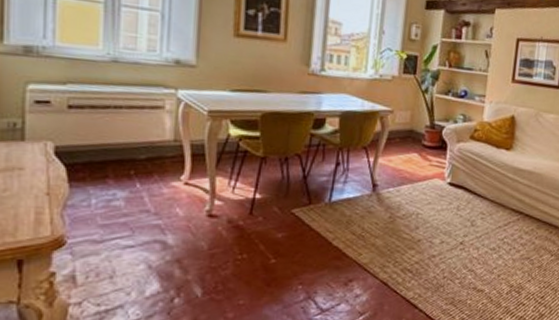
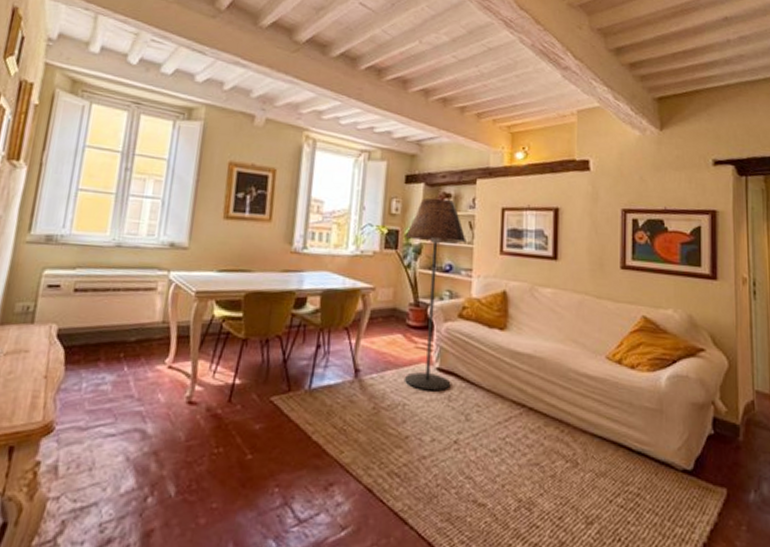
floor lamp: none [419,25,482,202] -> present [405,198,466,390]

